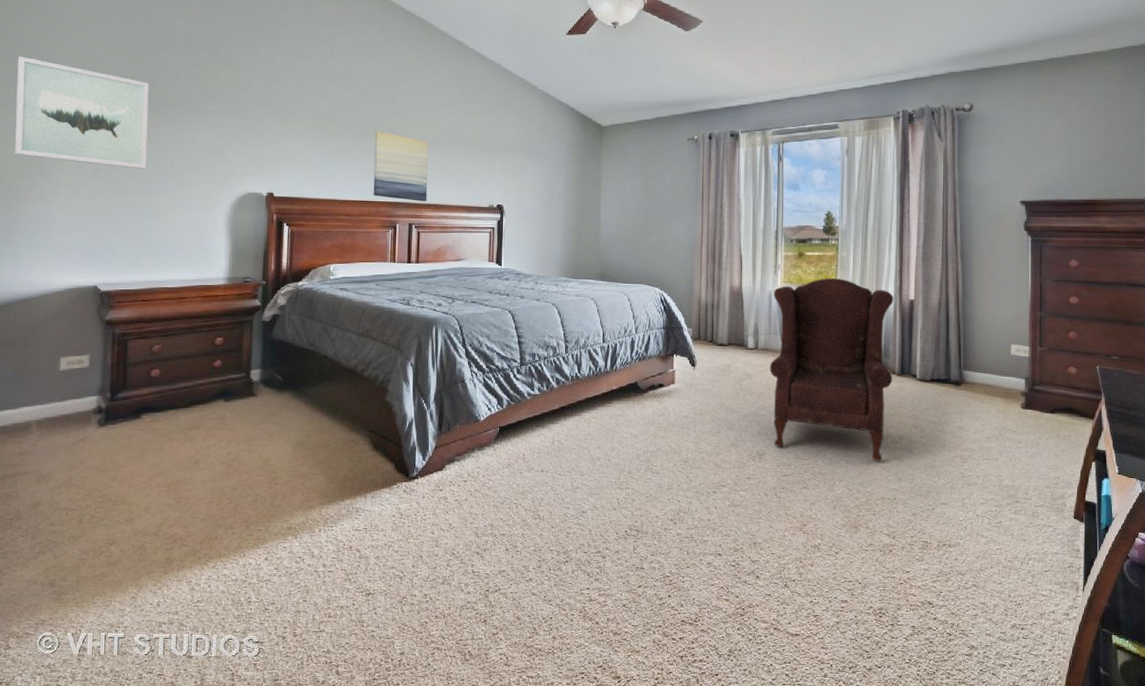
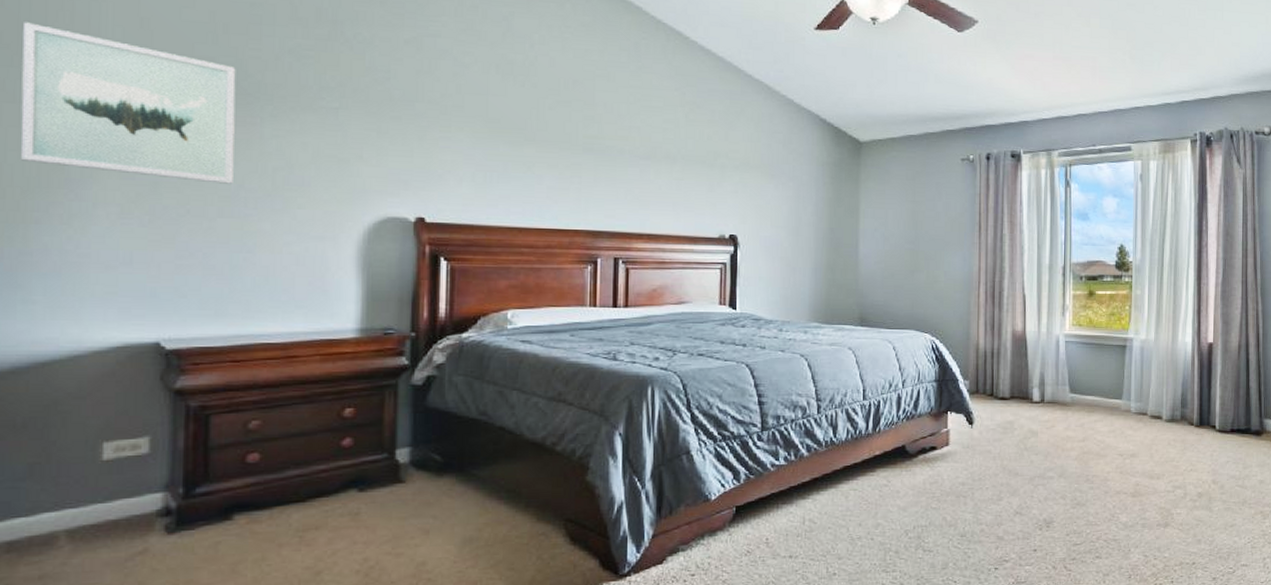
wall art: present [373,130,429,201] -> none [565,140,640,230]
armchair: present [769,278,894,461] -> none [1057,320,1192,523]

